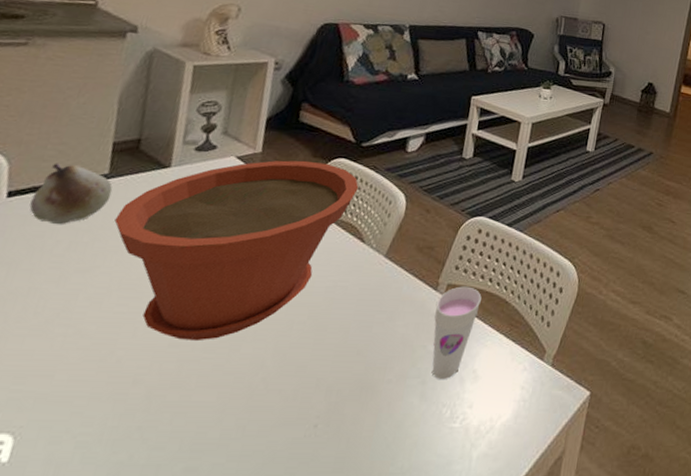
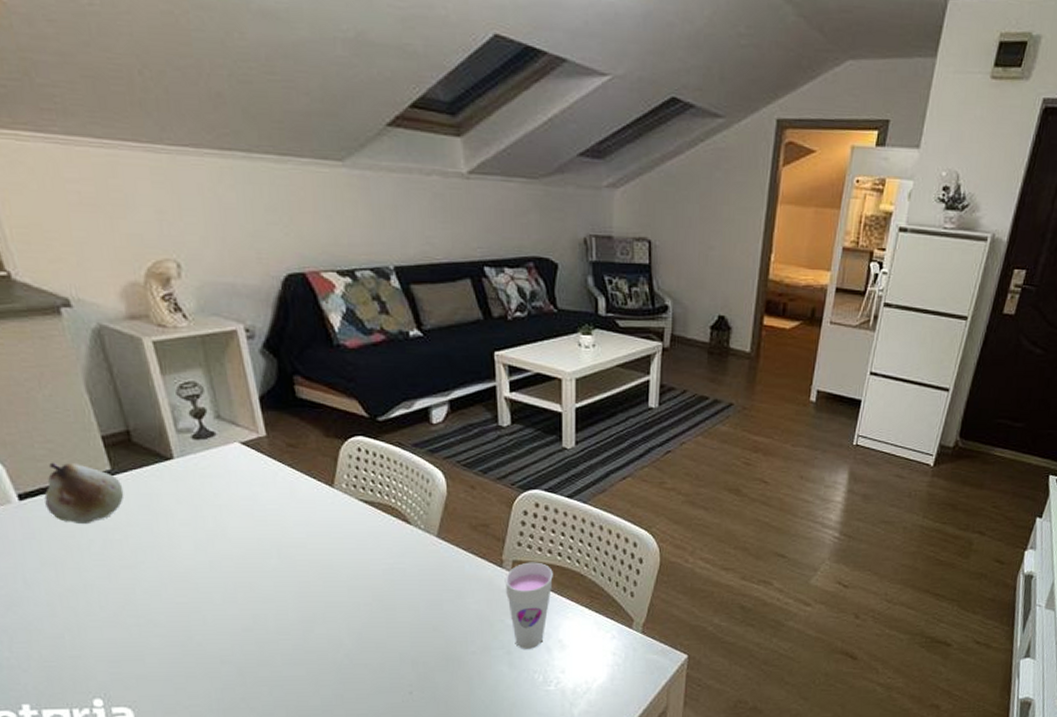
plant pot: present [114,160,359,340] -> none [138,441,388,624]

